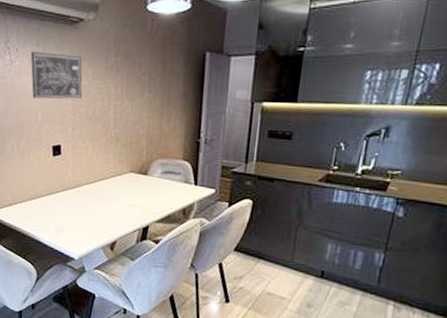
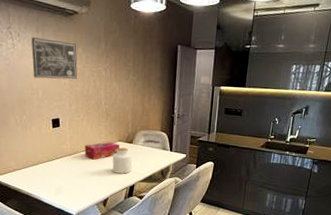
tissue box: none [89,173,132,194] -> present [84,142,120,160]
jar: none [122,179,147,212] -> present [112,147,133,174]

